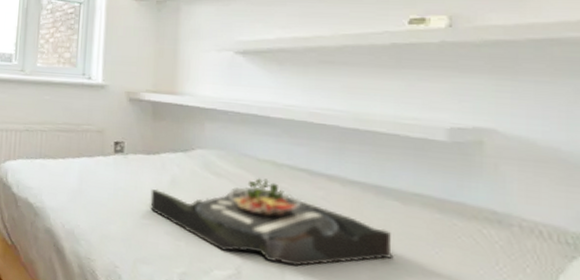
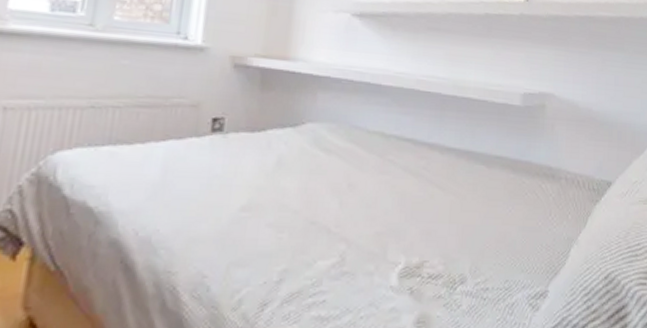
serving tray: present [150,178,394,266] -> none [250,151,478,243]

